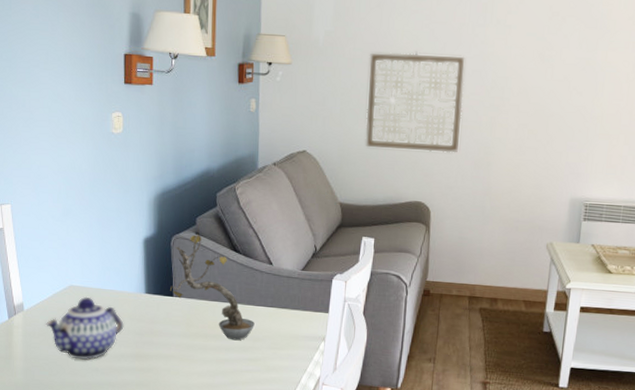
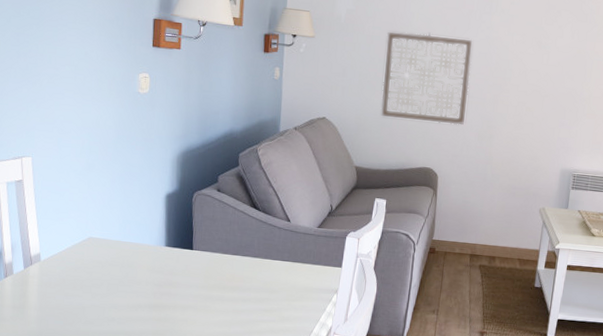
teapot: present [45,296,124,360] -> none [62,248,143,309]
plant: present [170,221,255,341] -> none [190,179,271,293]

